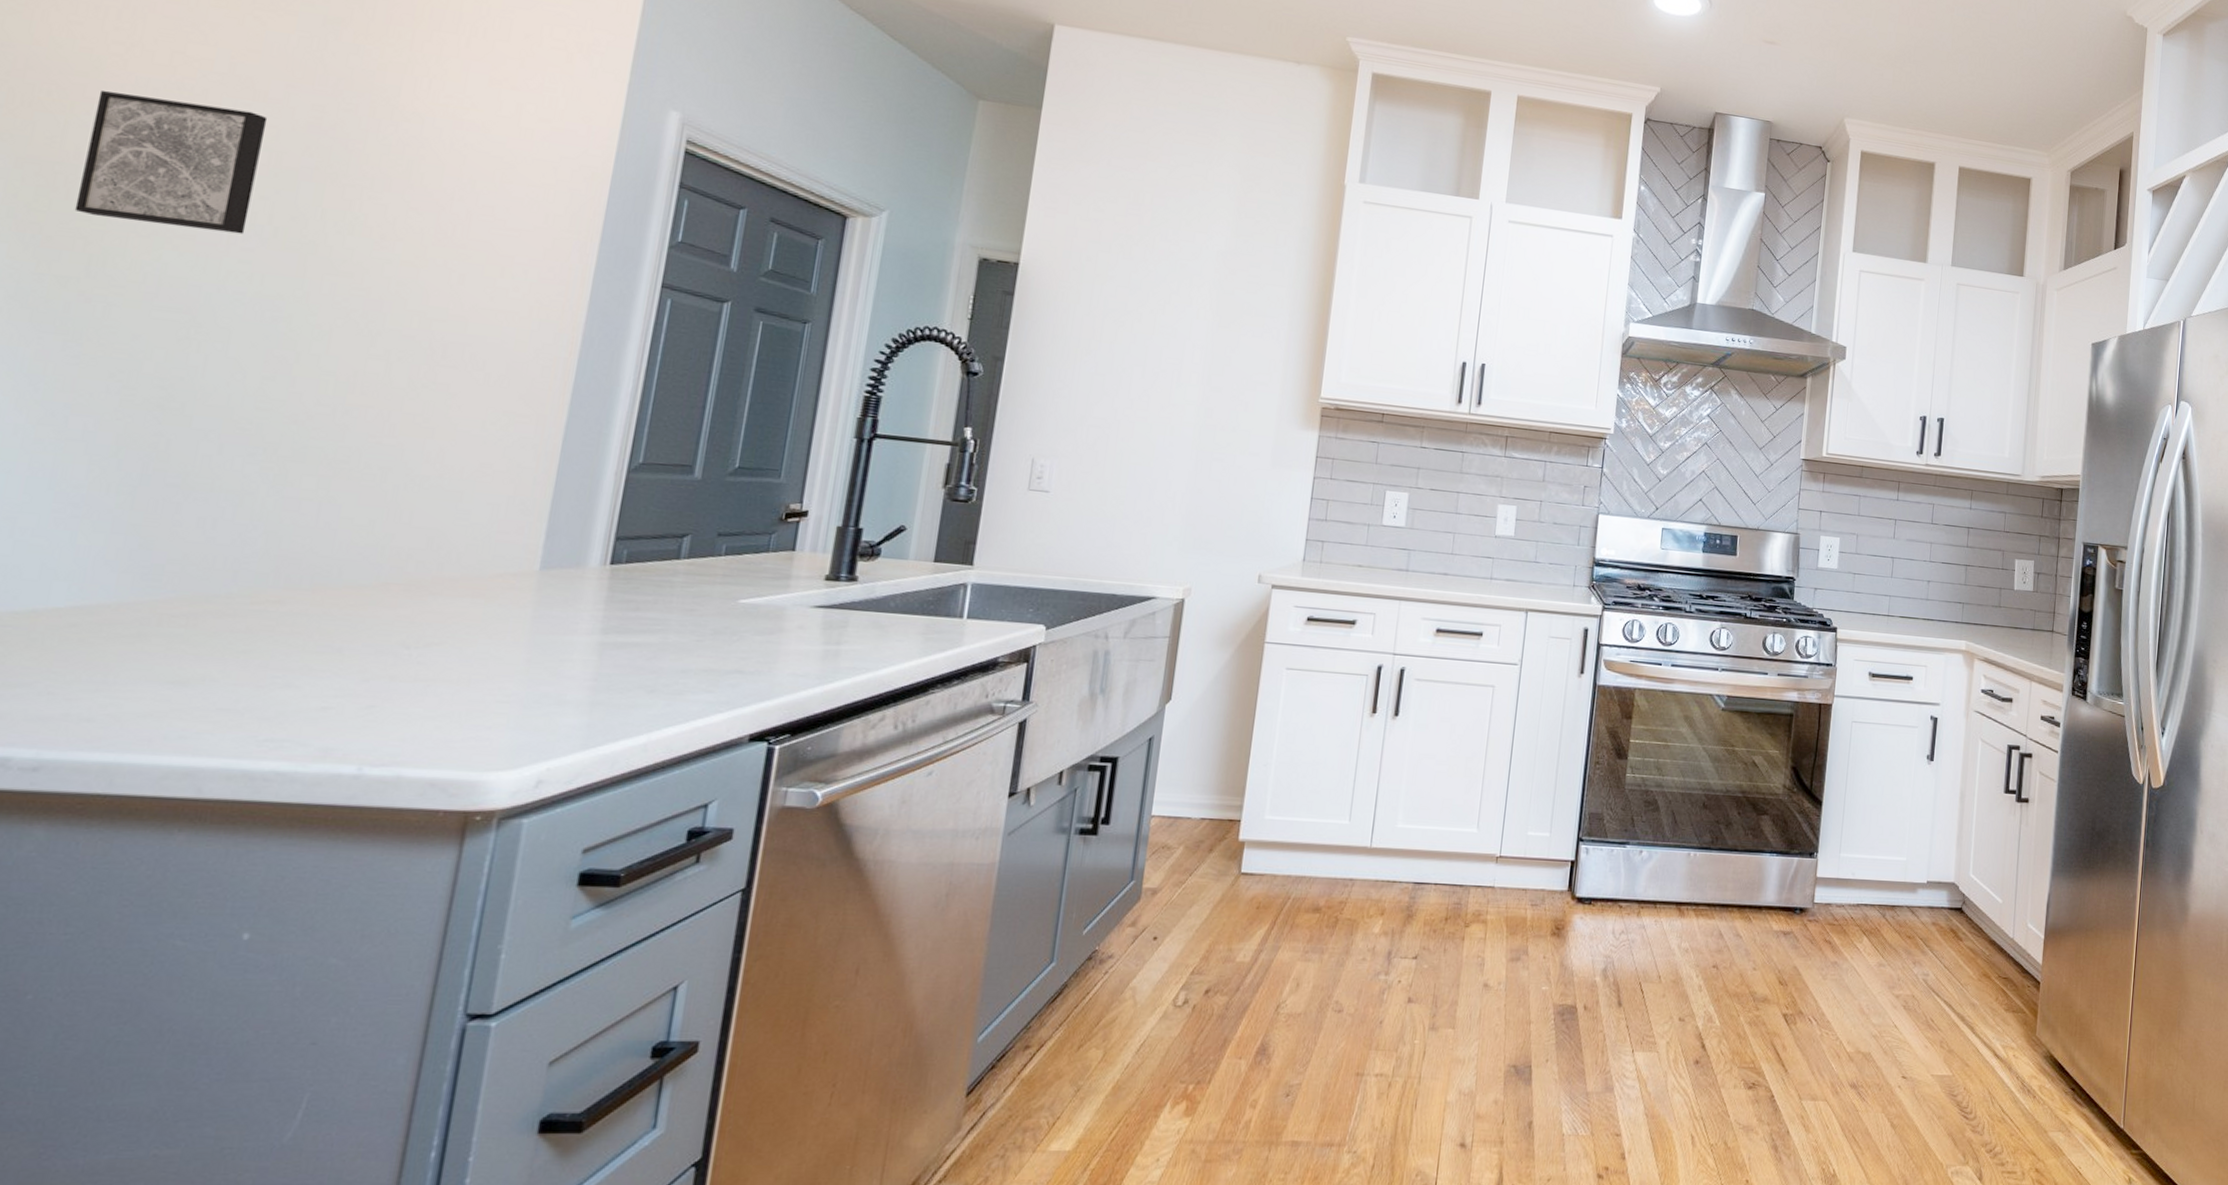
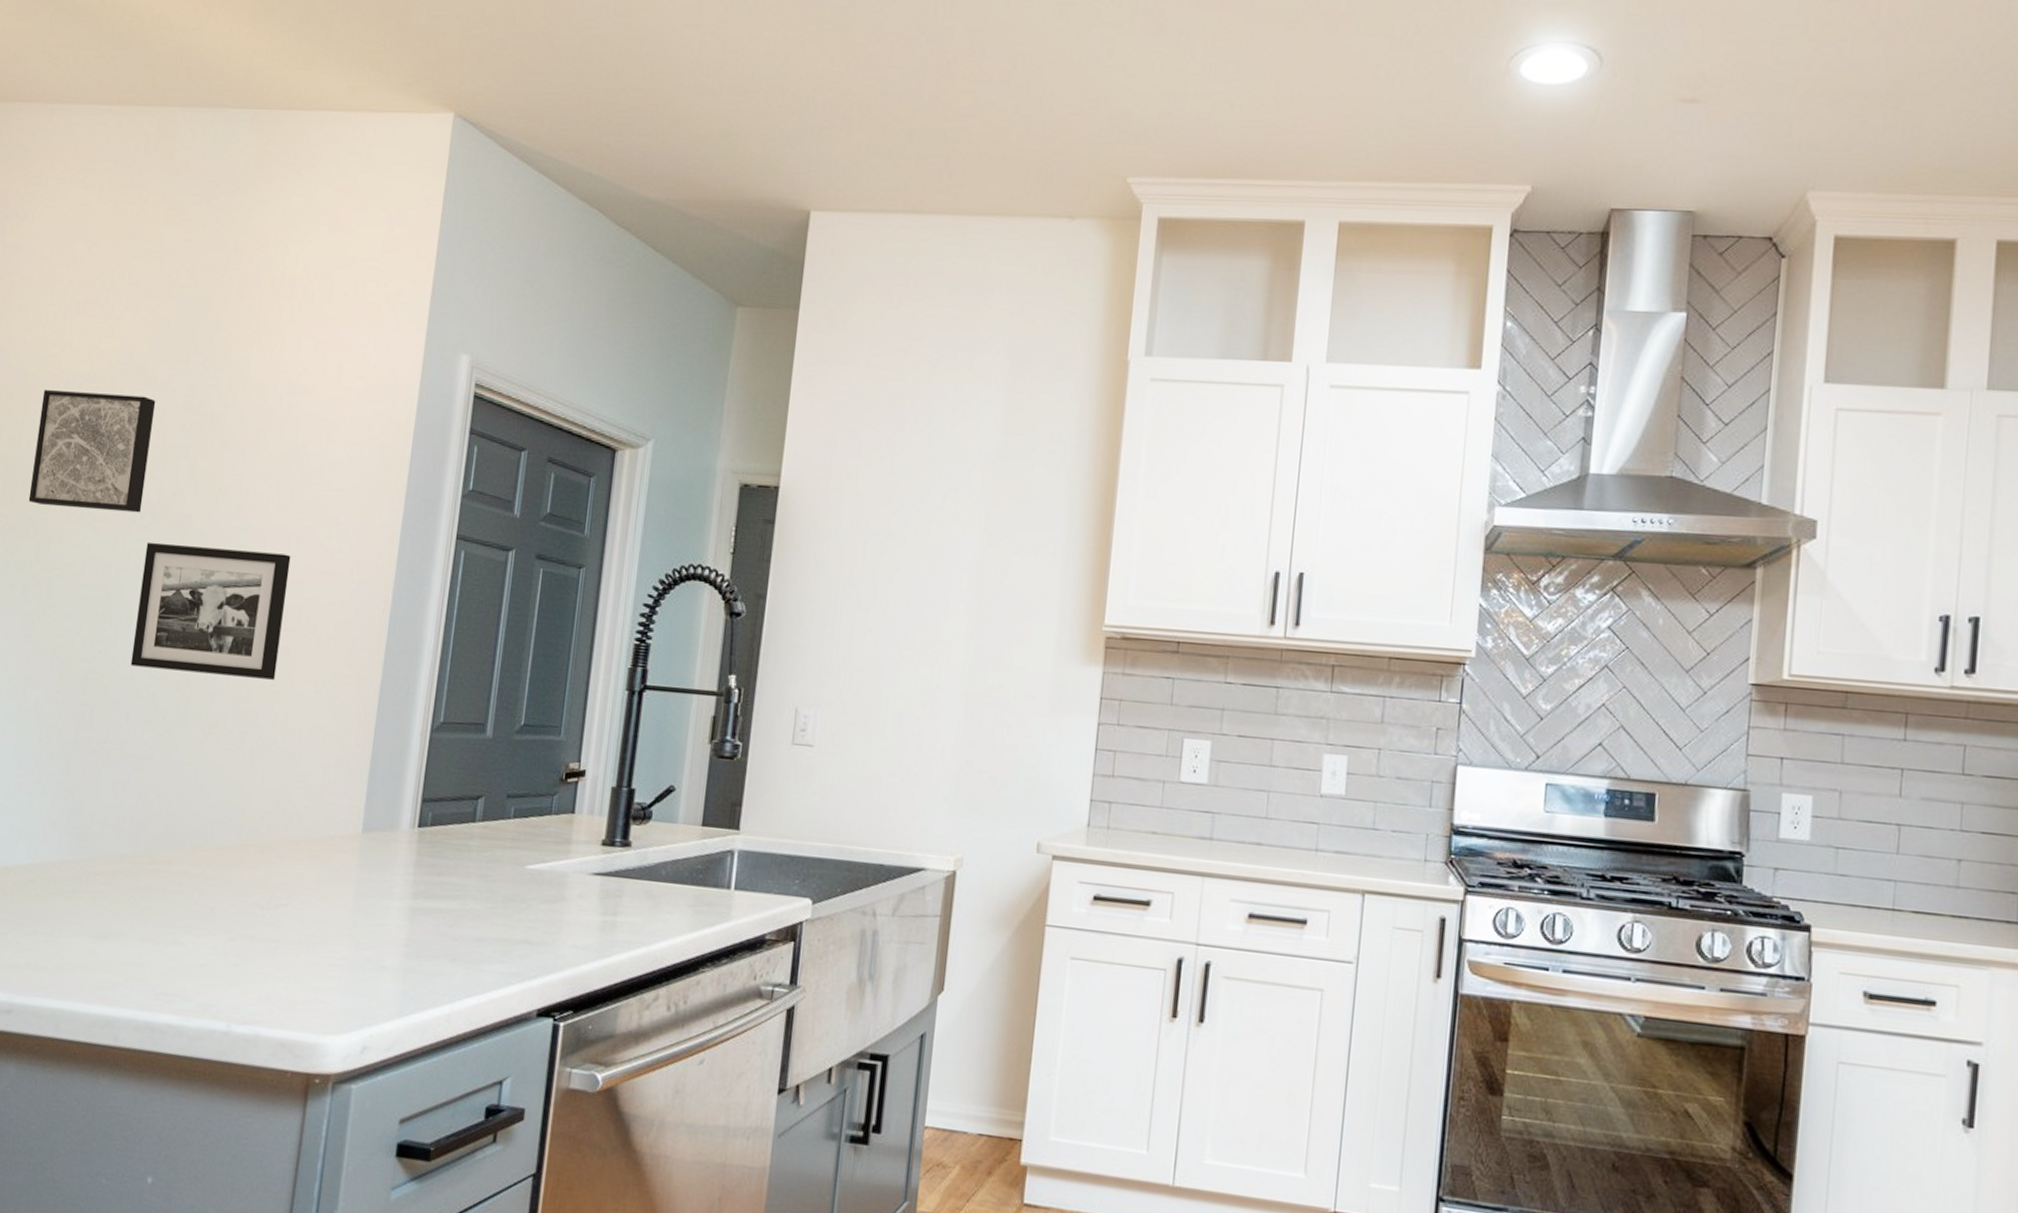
picture frame: none [226,265,452,416] -> present [130,541,291,680]

